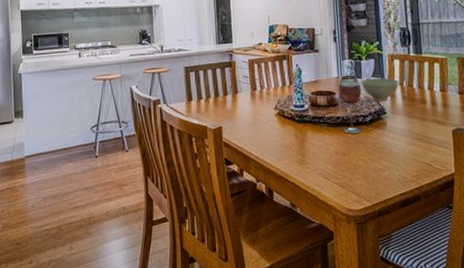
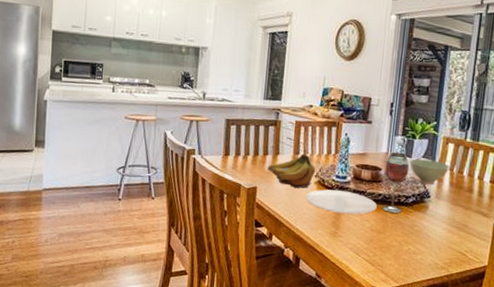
fruit: none [229,89,275,122] -> present [267,154,316,188]
plate: none [269,119,337,141] -> present [306,189,377,215]

